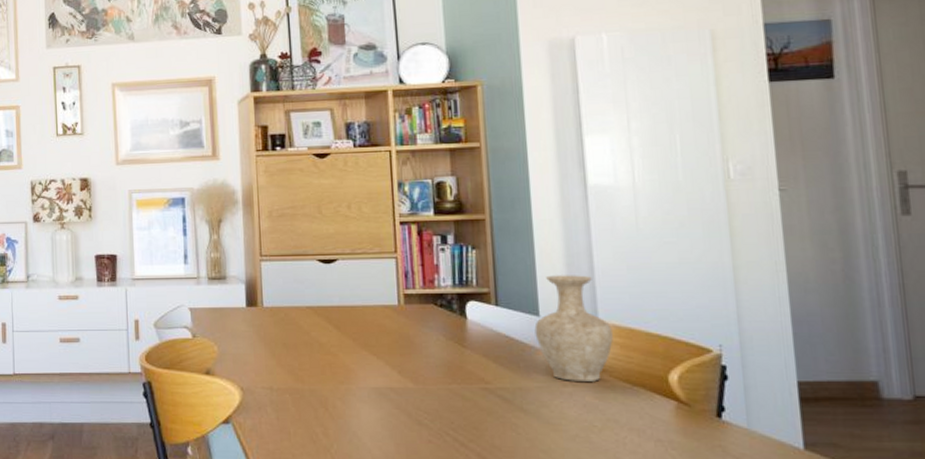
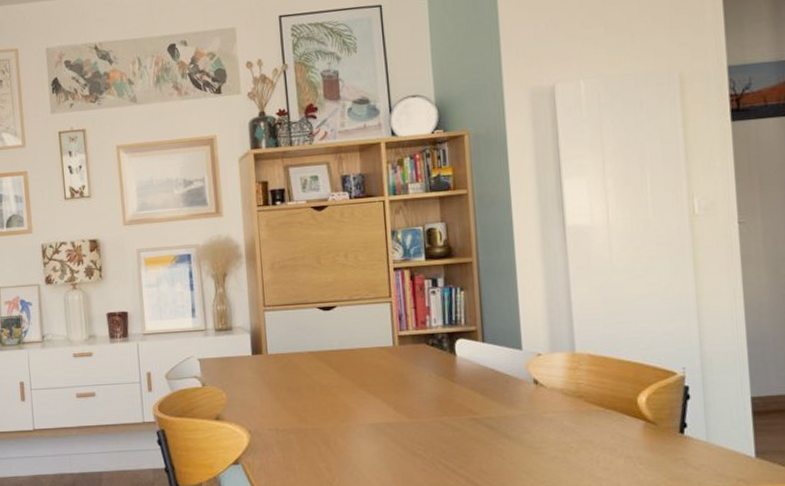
vase: present [534,275,613,382] -> none [518,310,588,408]

